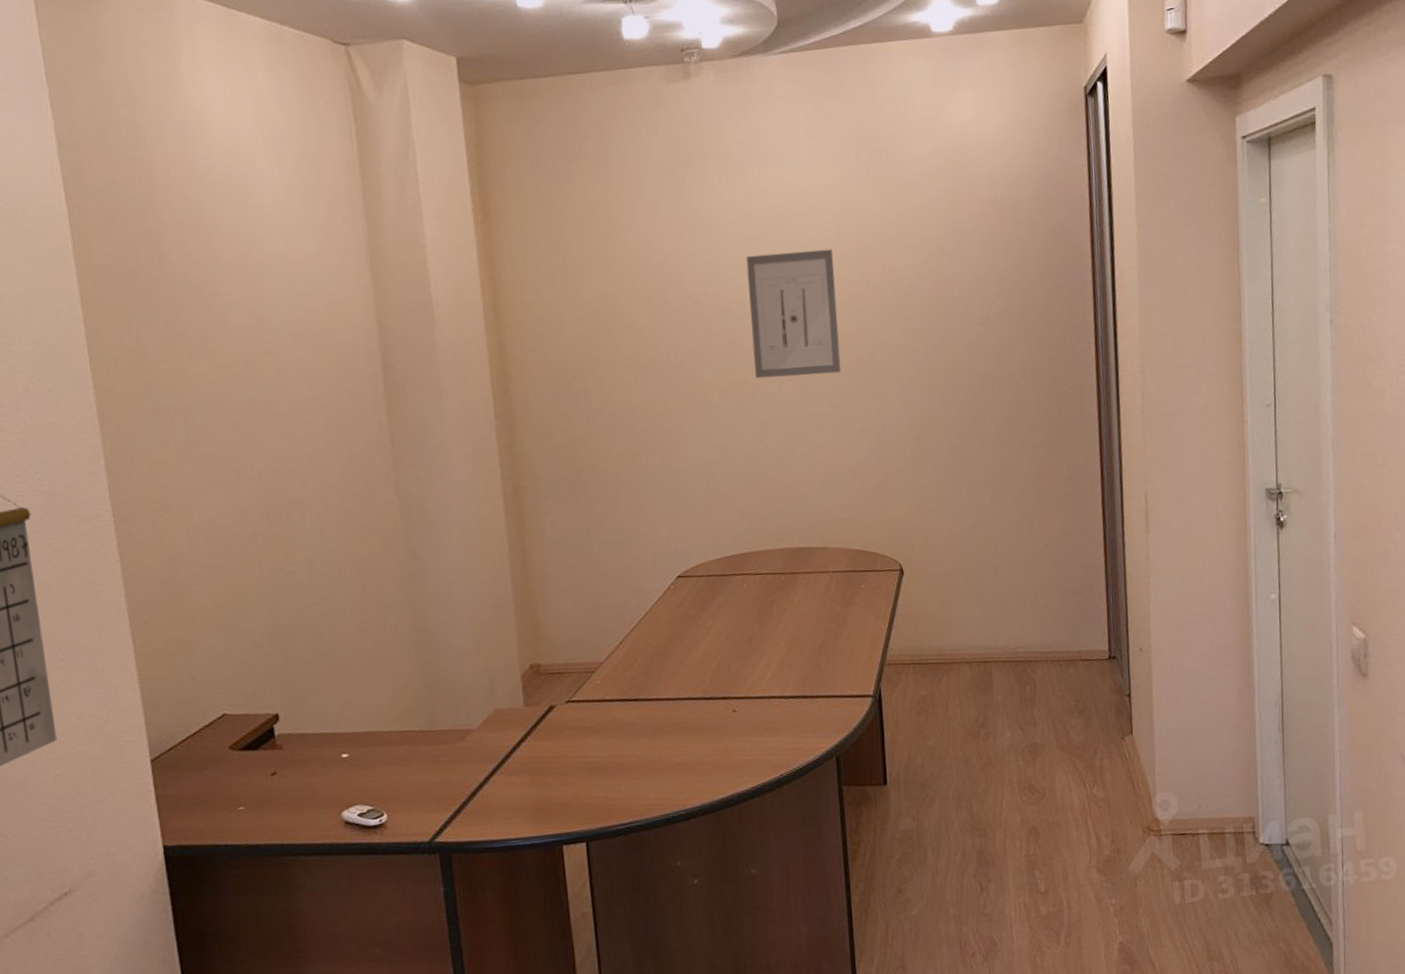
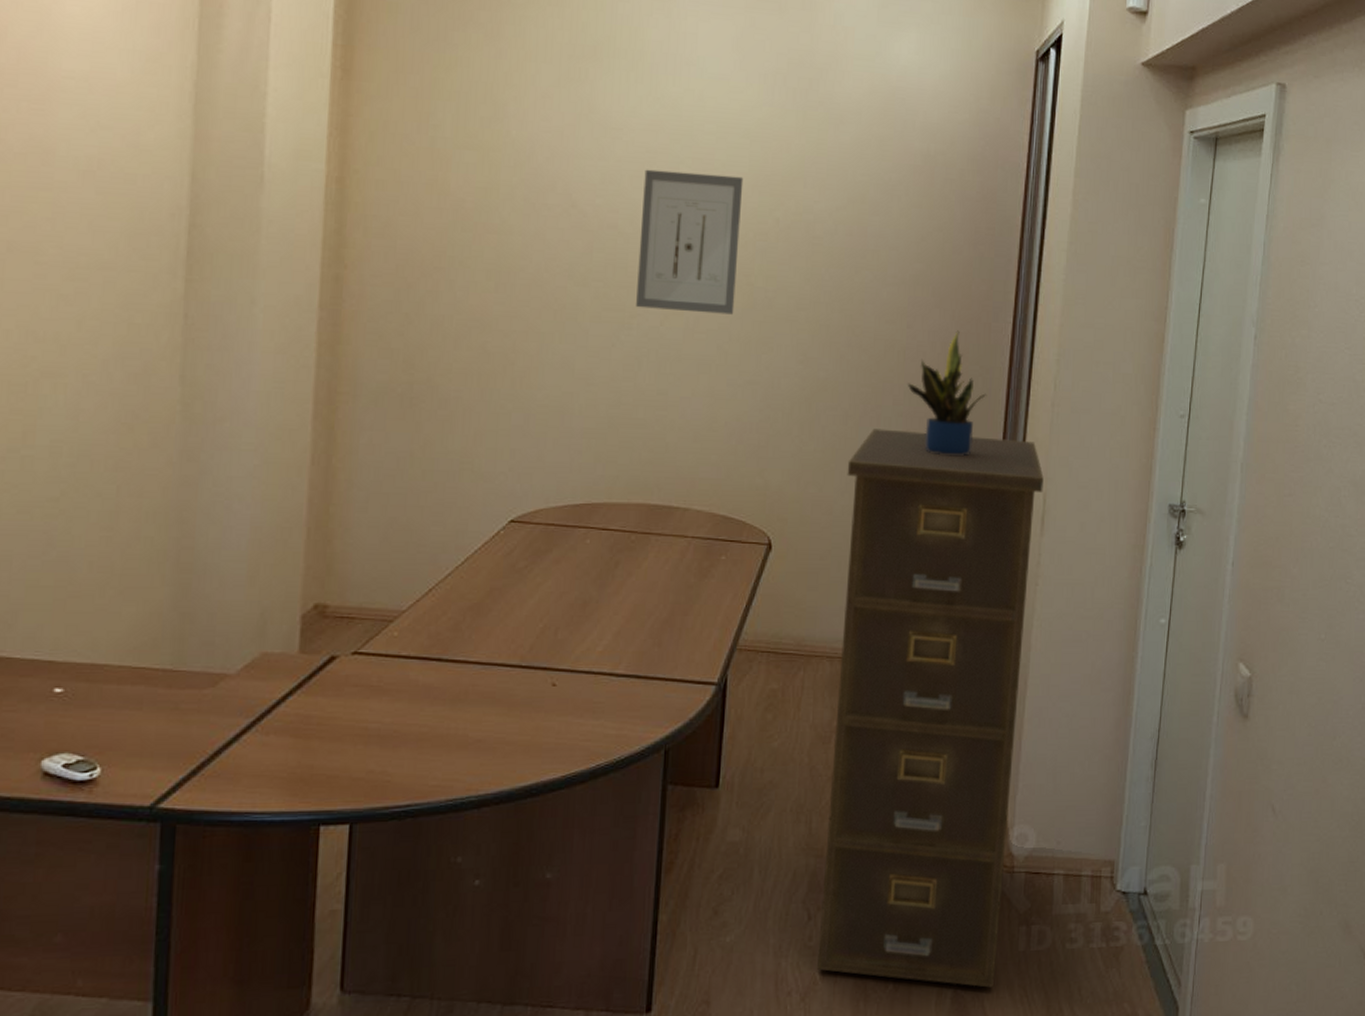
filing cabinet: none [960,448,1156,938] -> present [817,428,1044,988]
potted plant: none [1006,356,1080,472] -> present [908,330,987,456]

